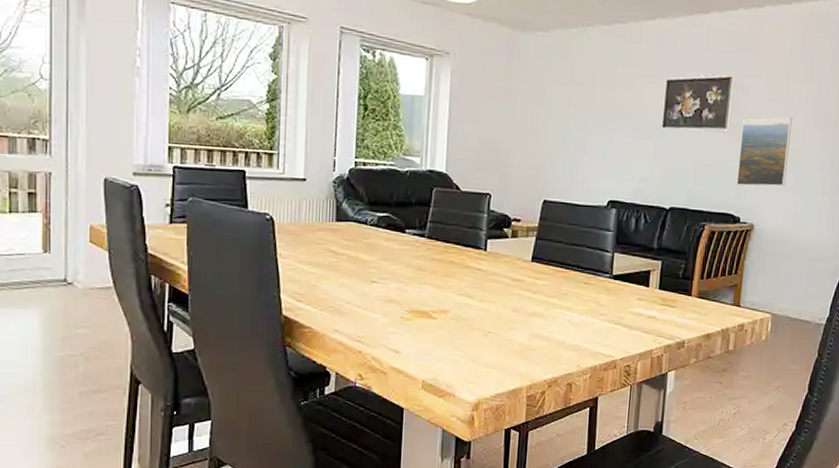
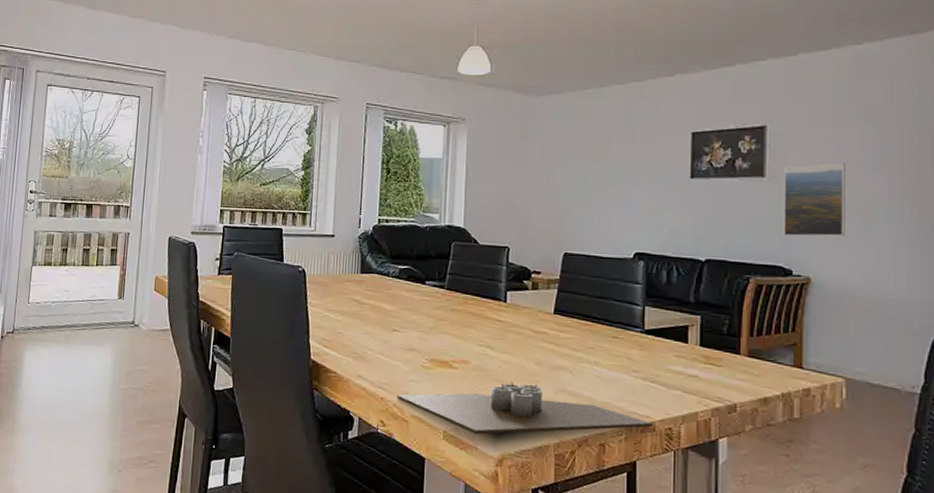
candle: none [375,329,615,382] -> present [396,381,654,435]

